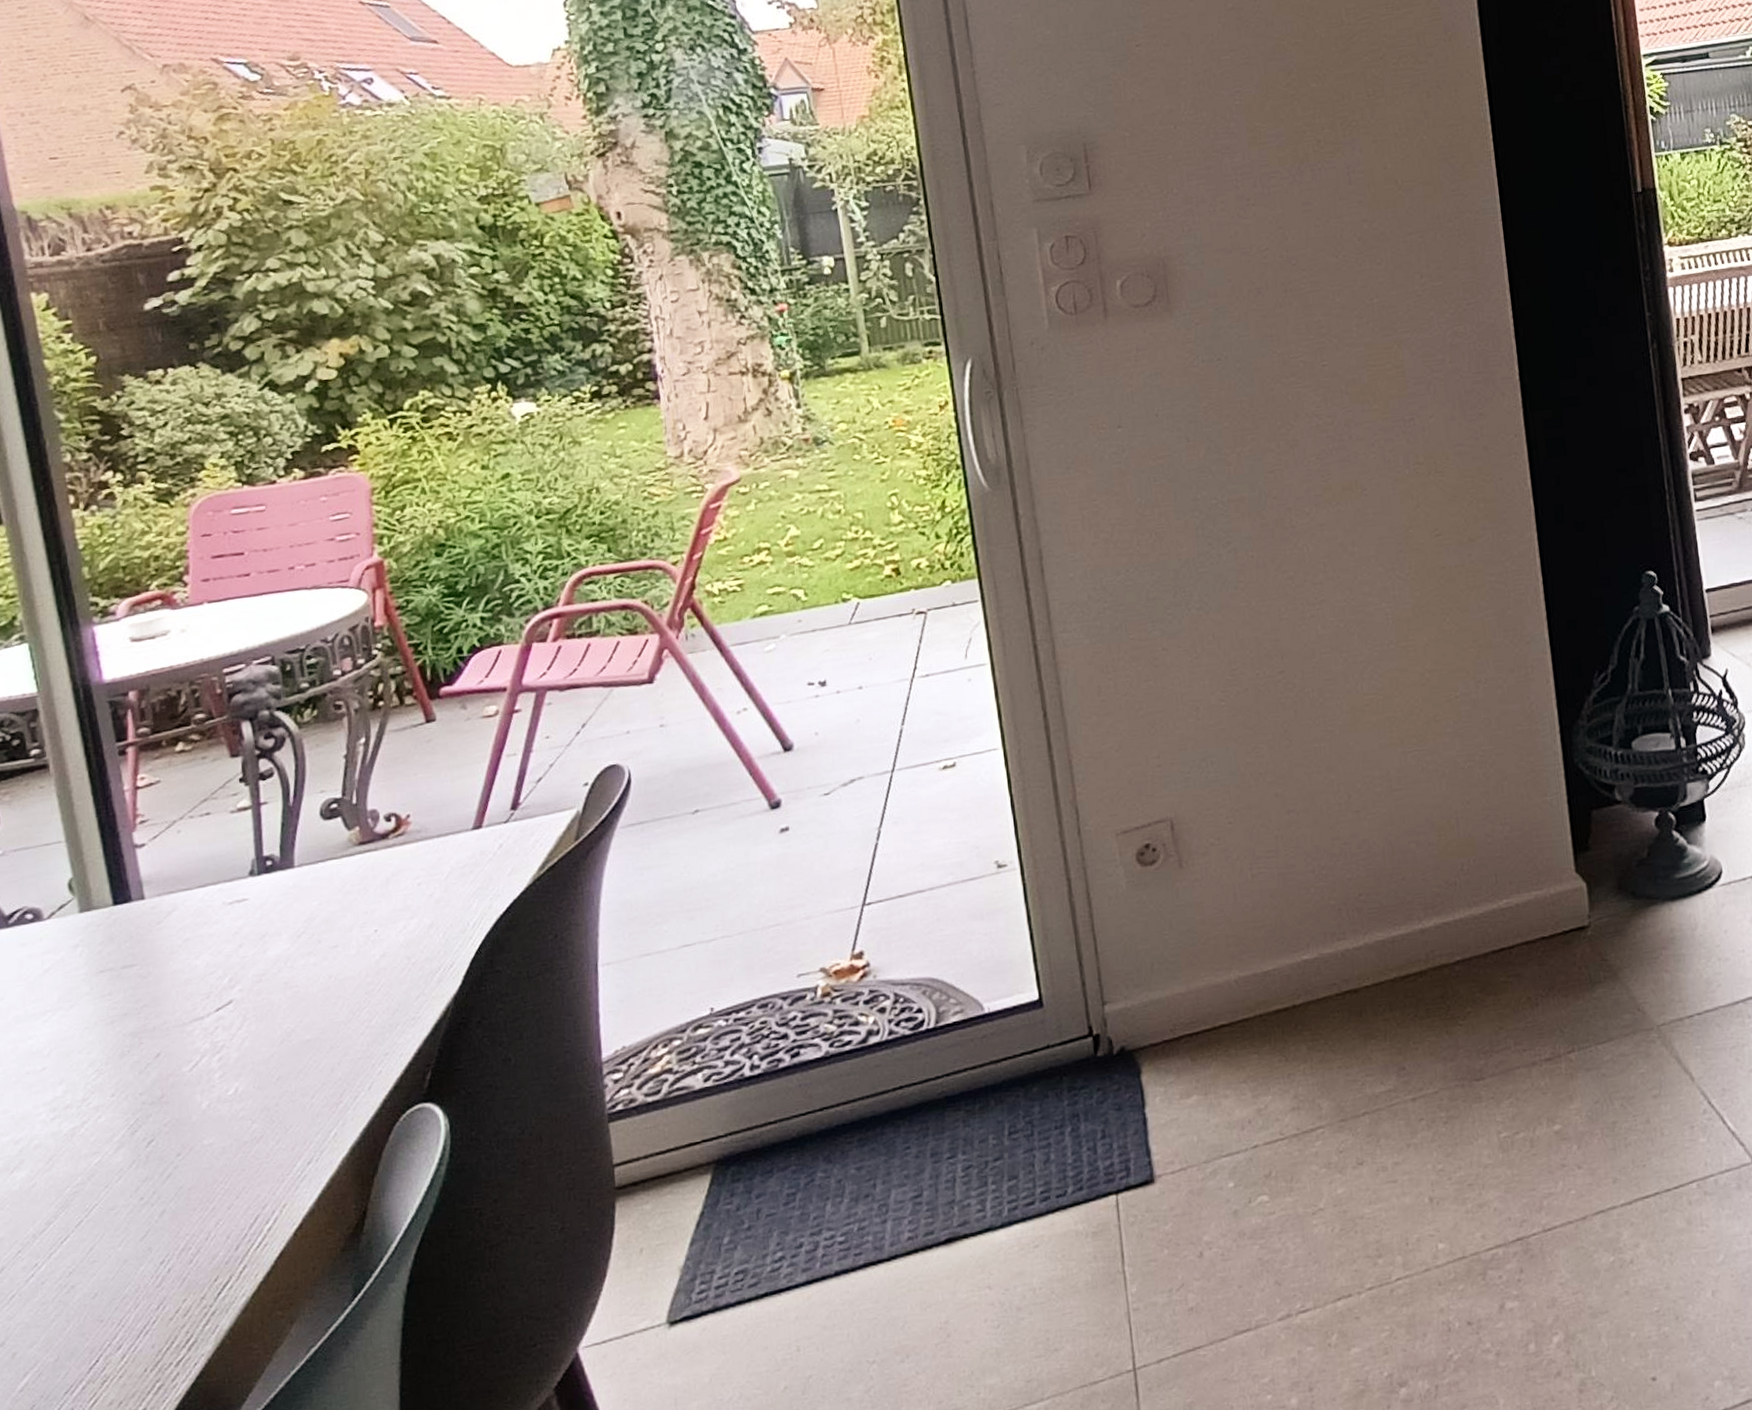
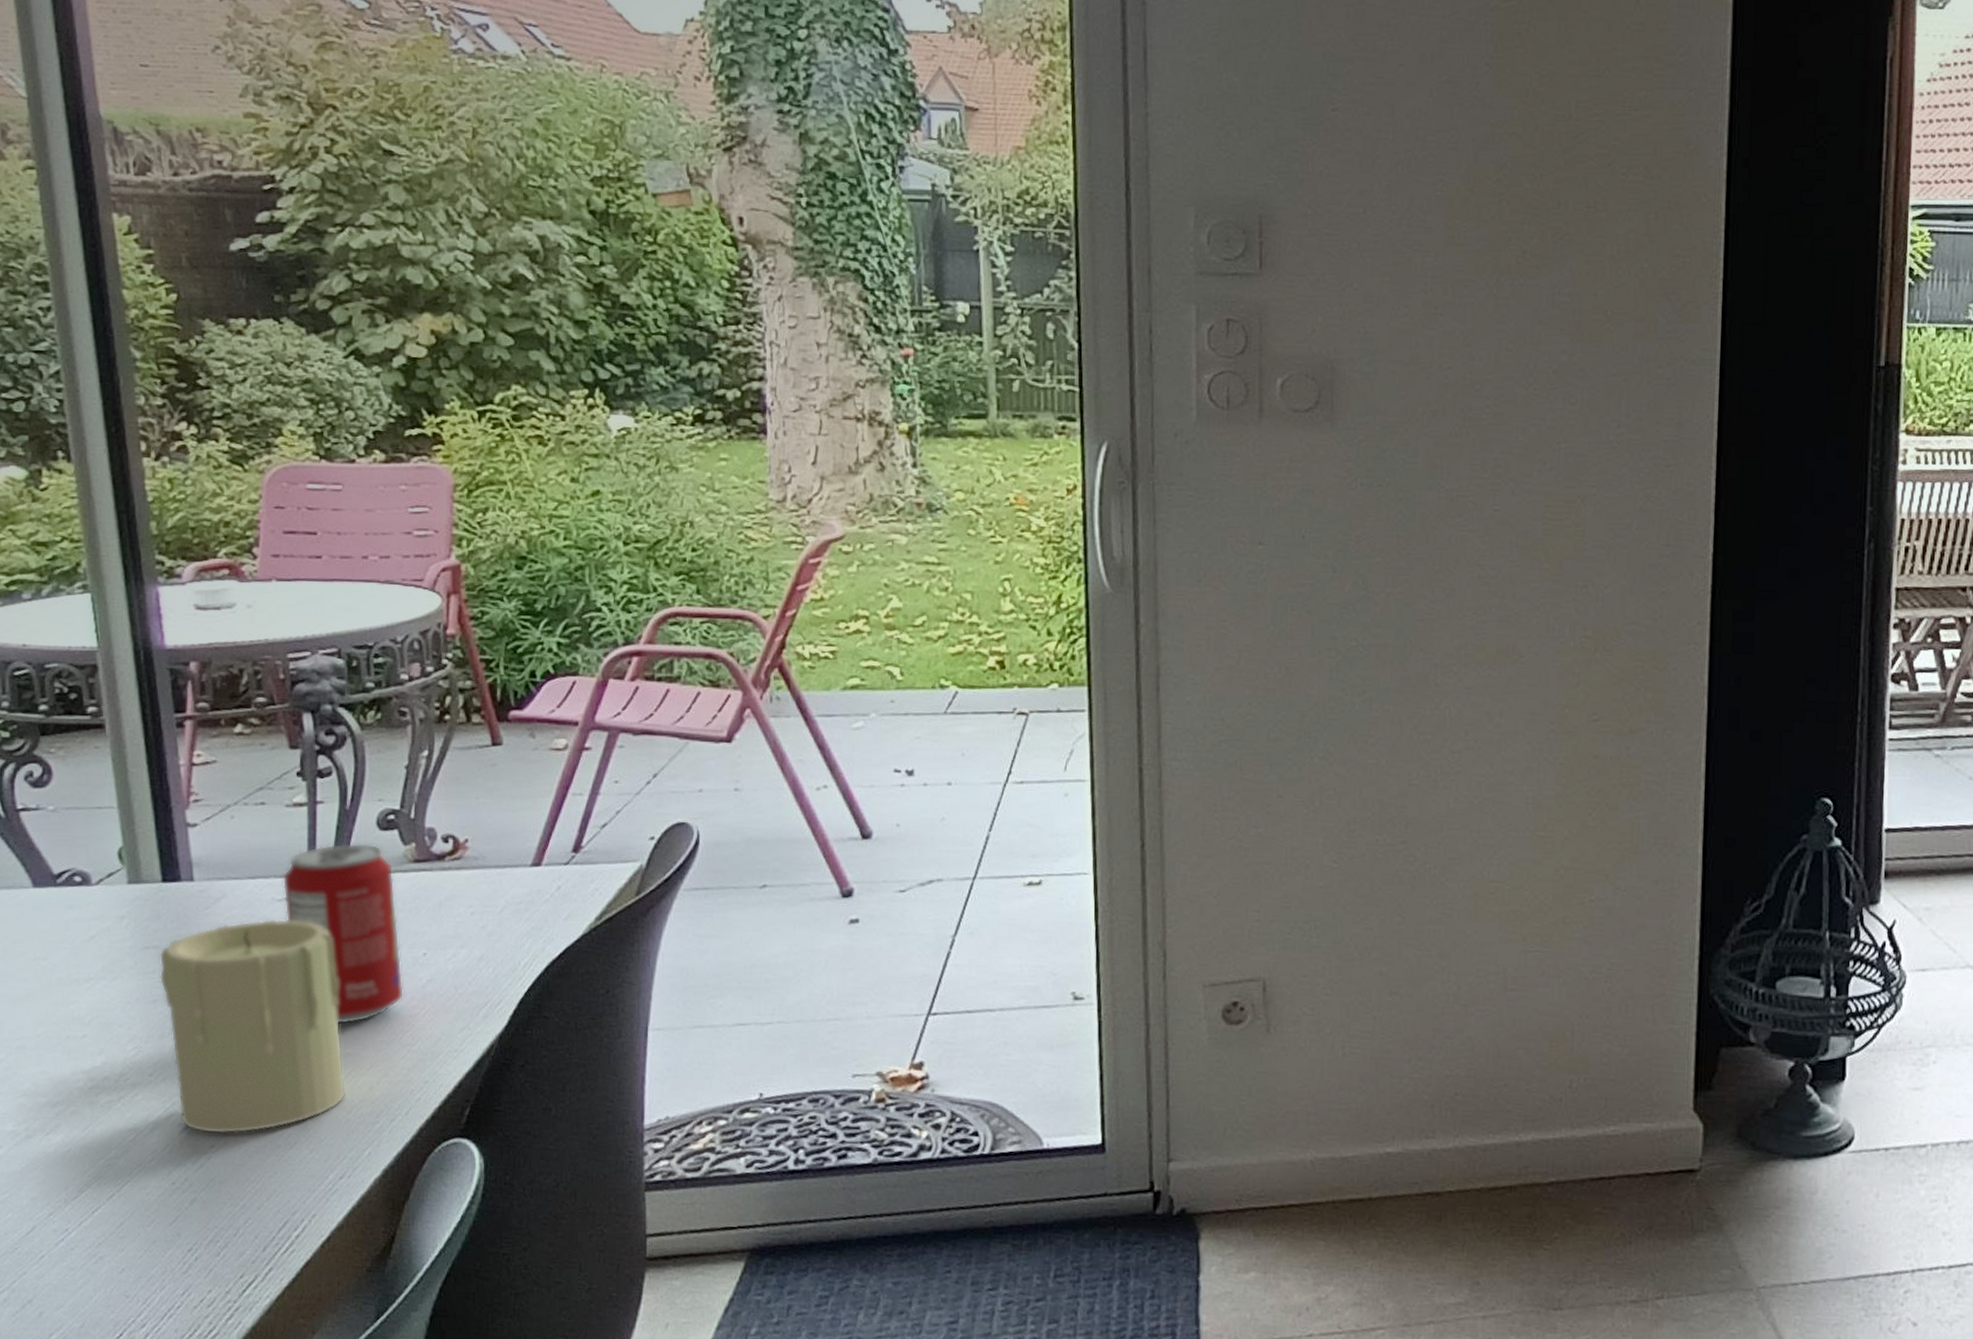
candle: none [114,917,309,1144] -> present [159,917,347,1135]
beverage can: none [231,834,359,1013] -> present [282,842,404,1025]

